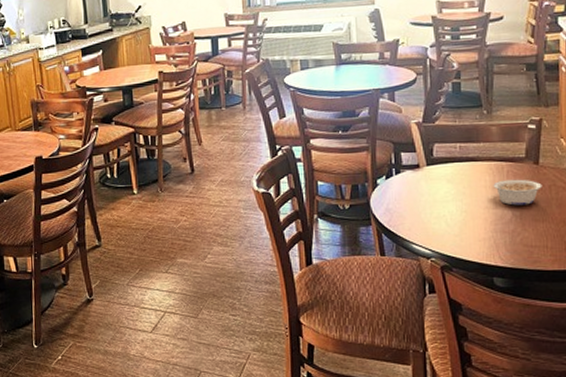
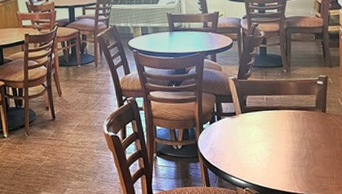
legume: present [493,179,542,206] -> none [292,124,329,145]

